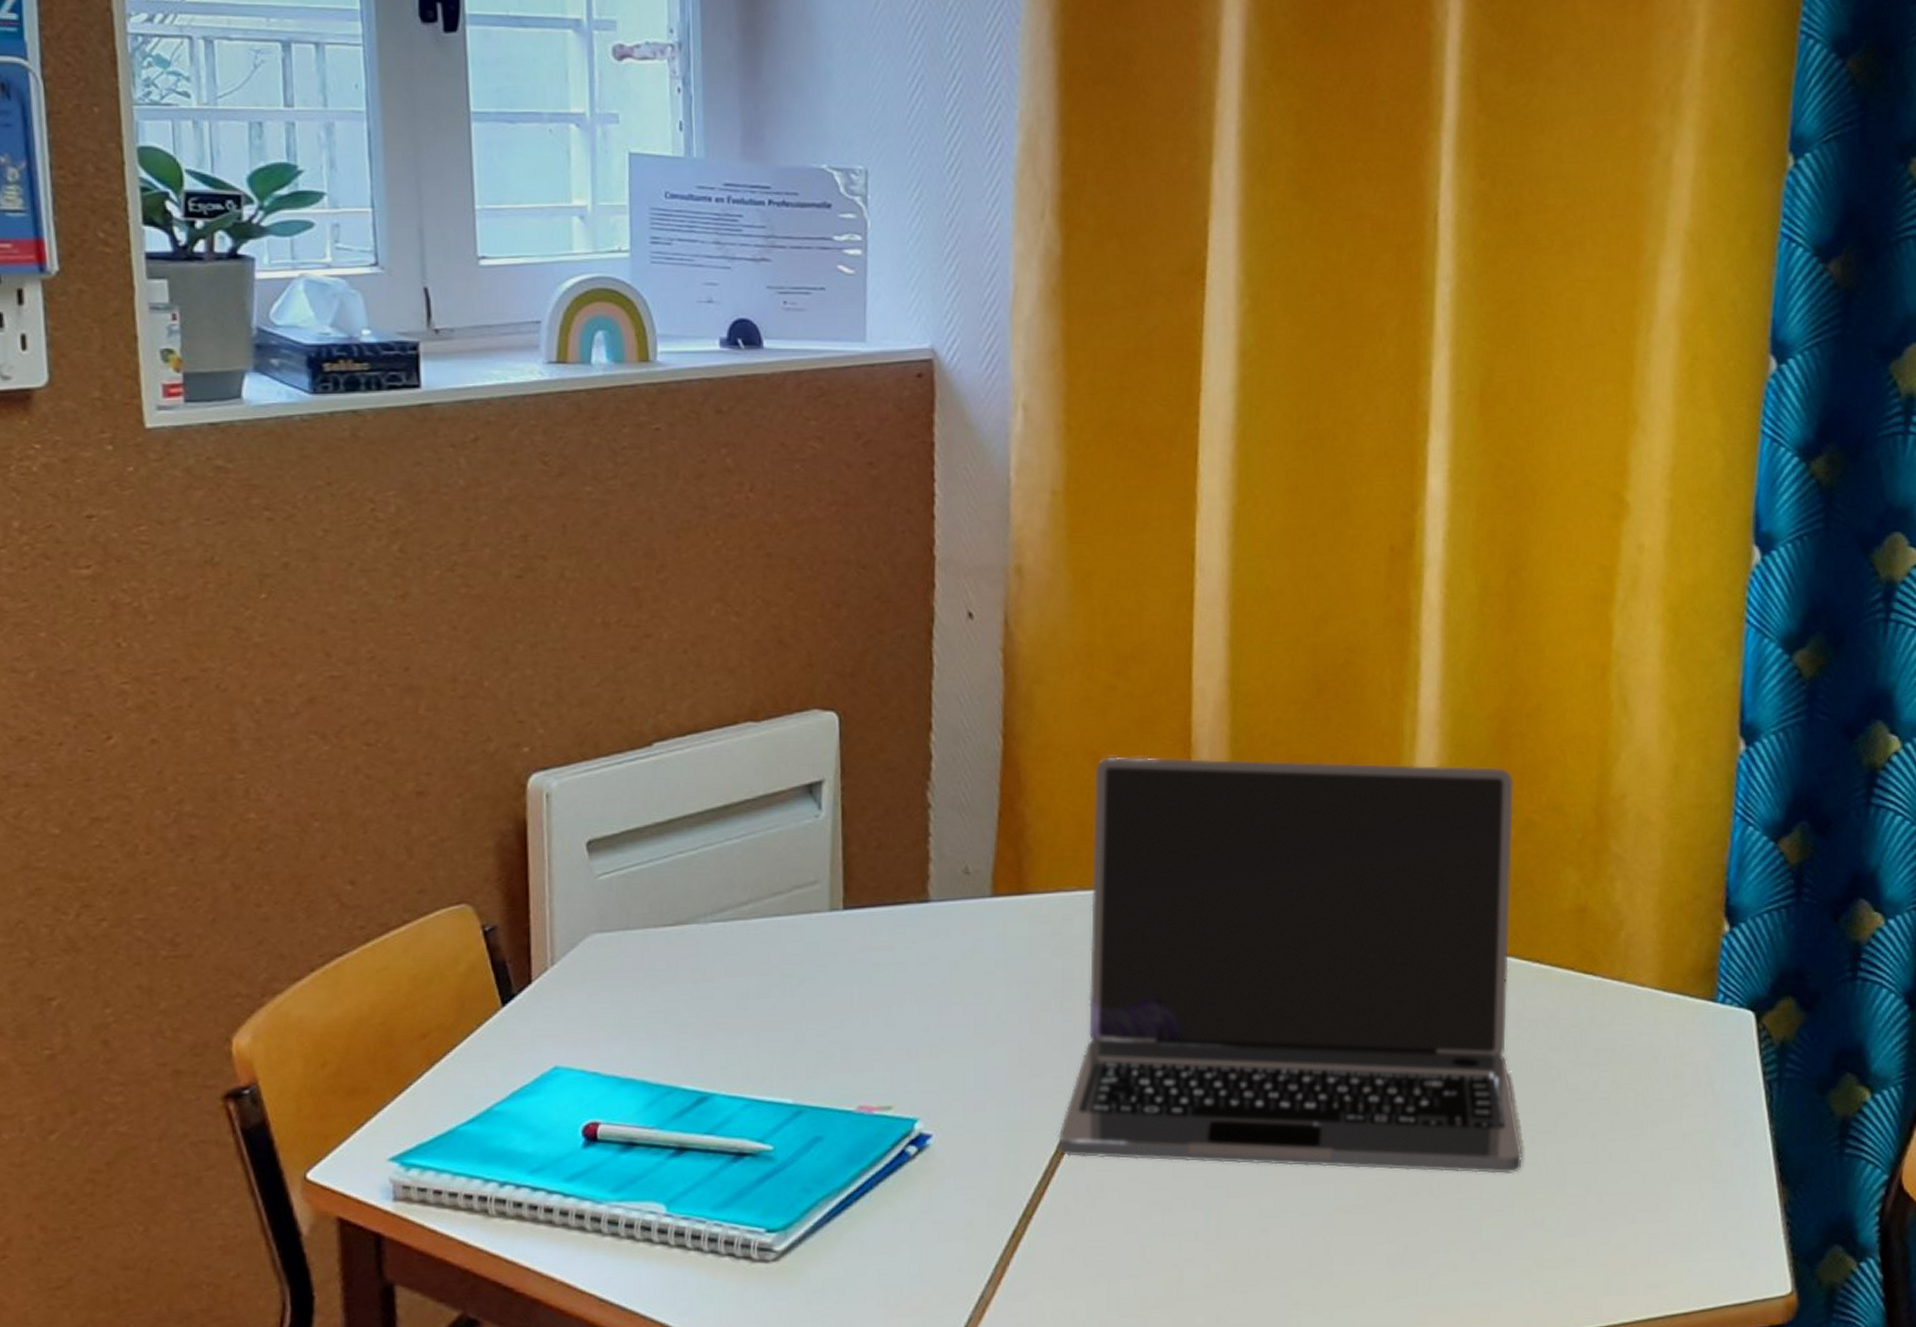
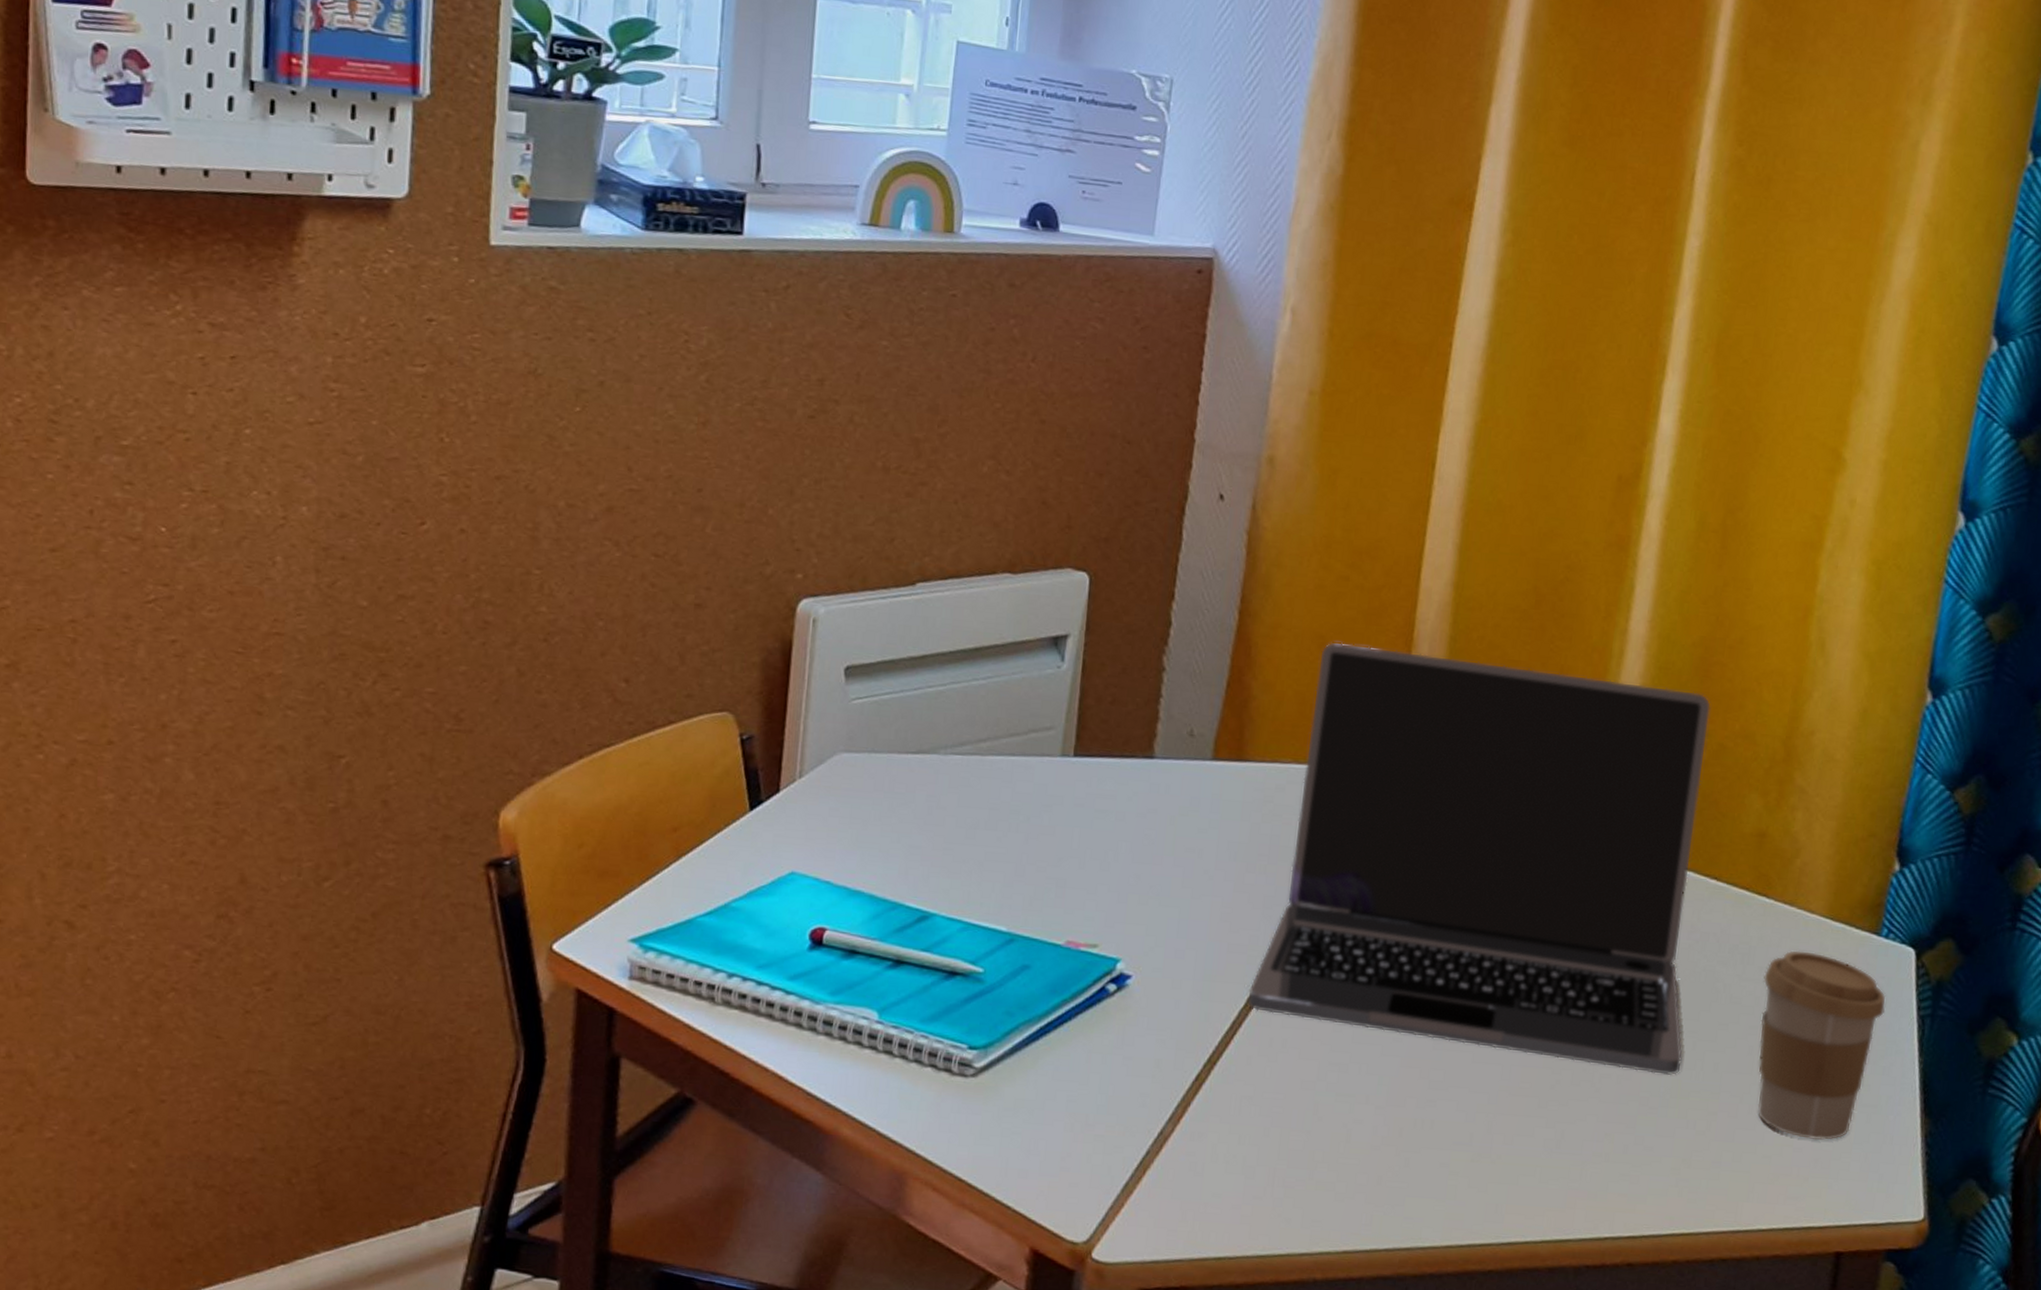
coffee cup: none [1599,1027,1729,1224] -> present [1757,951,1886,1141]

